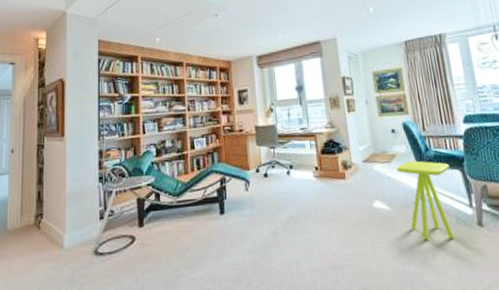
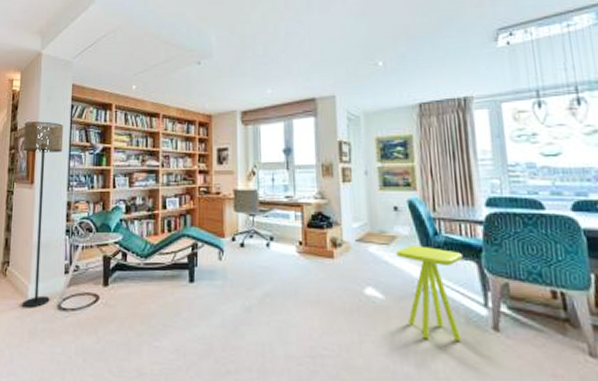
floor lamp: none [51,76,92,258] -> present [22,121,64,308]

